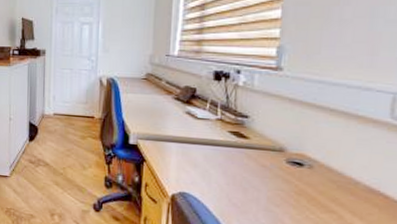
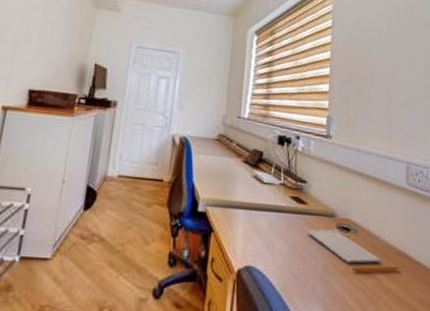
notepad: none [248,162,371,208] -> present [307,229,400,273]

